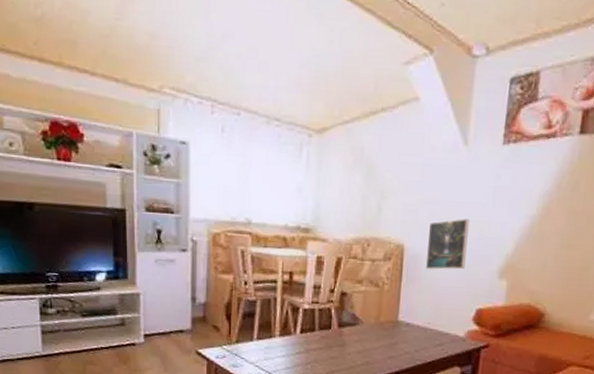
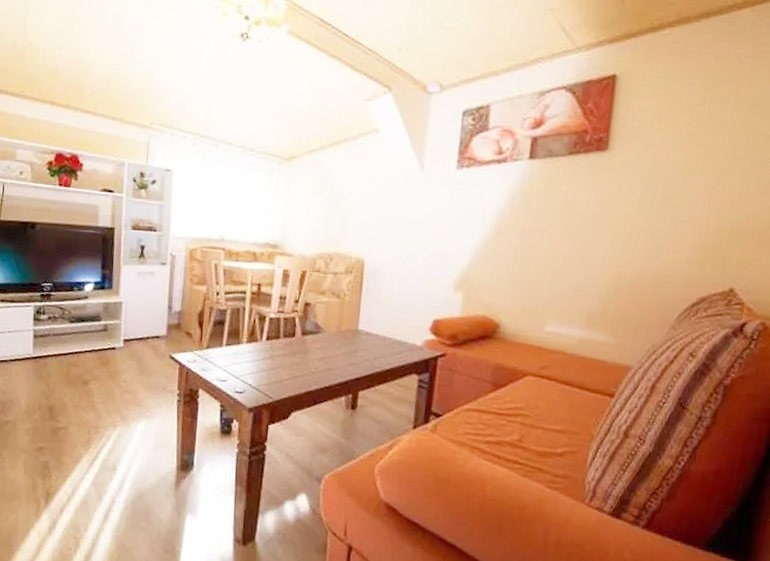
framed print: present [426,219,470,270] -> none [385,236,426,283]

